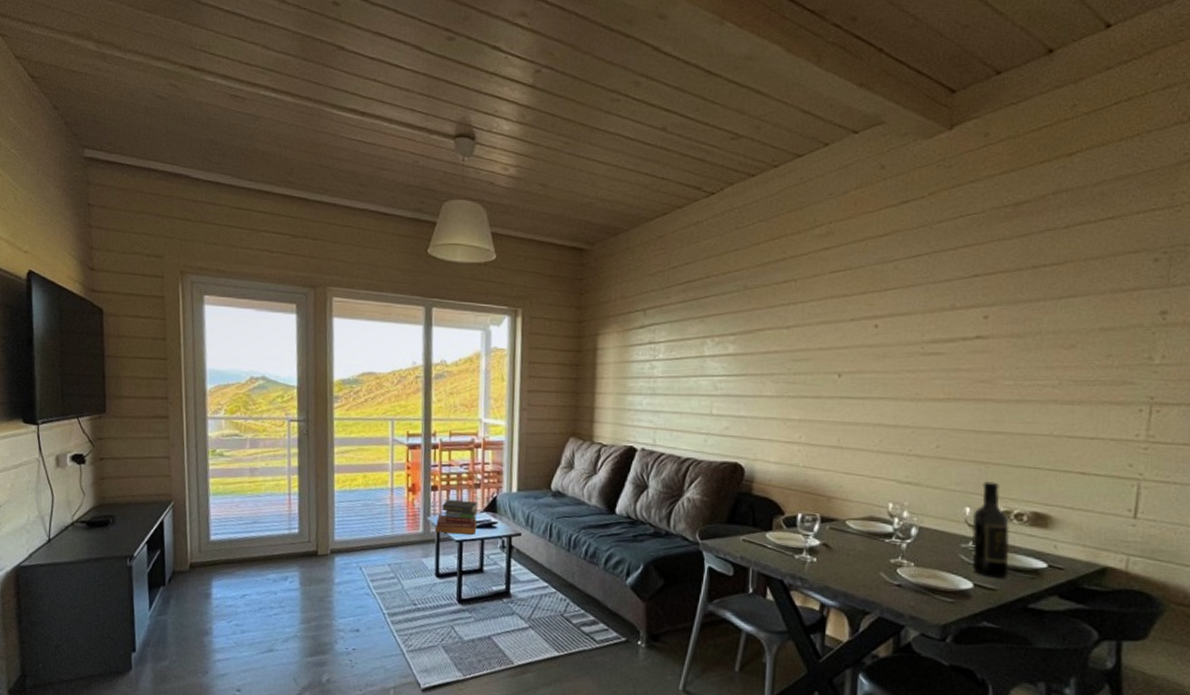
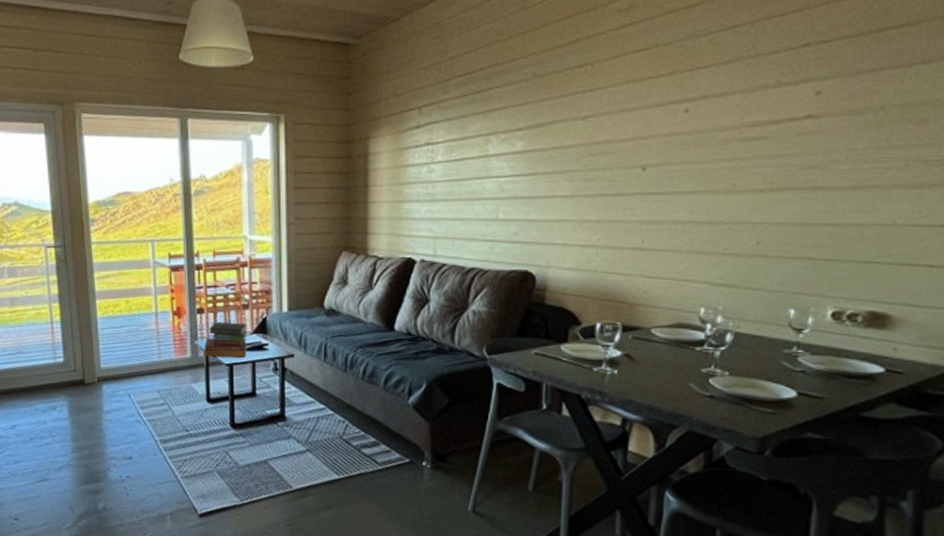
wine bottle: present [971,481,1010,578] -> none [795,280,841,386]

